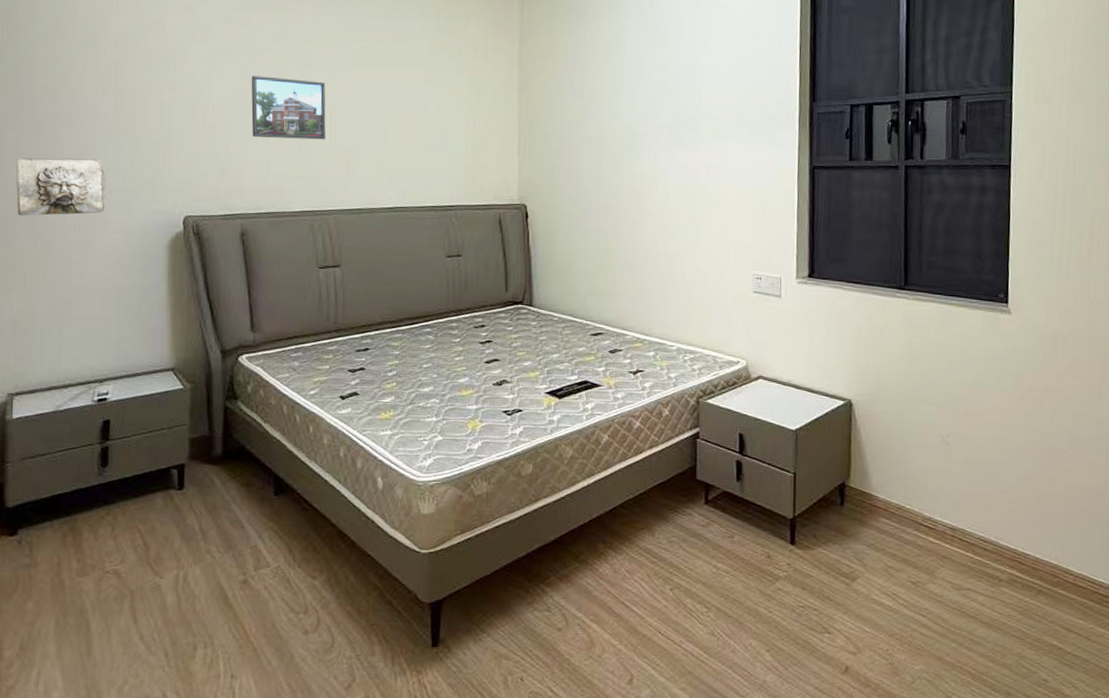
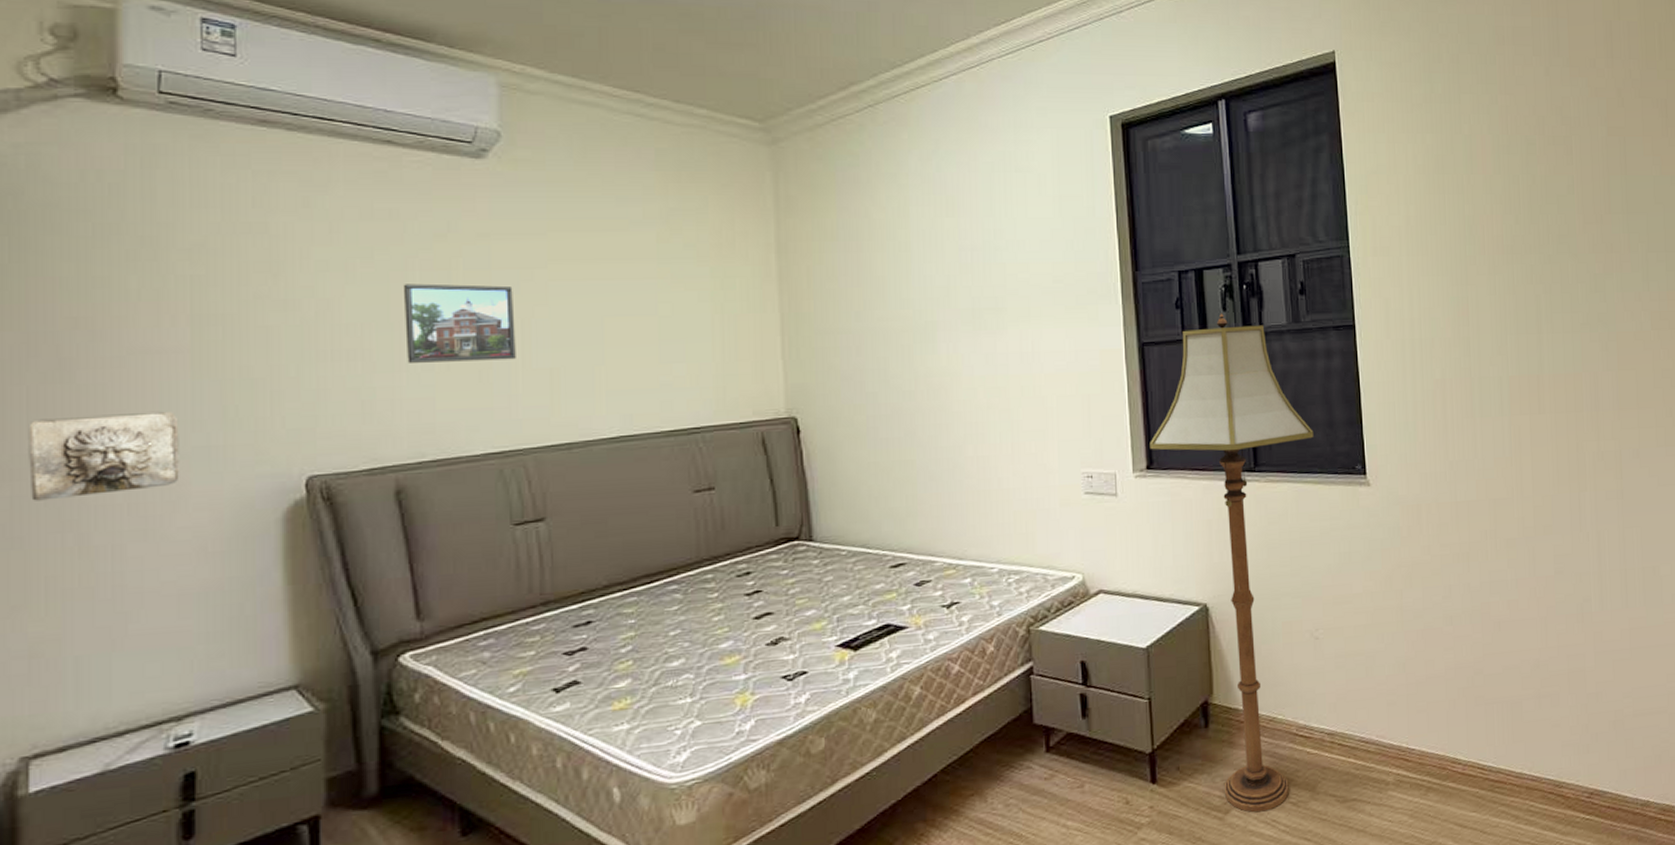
floor lamp: none [813,145,962,585] -> present [1150,313,1314,813]

